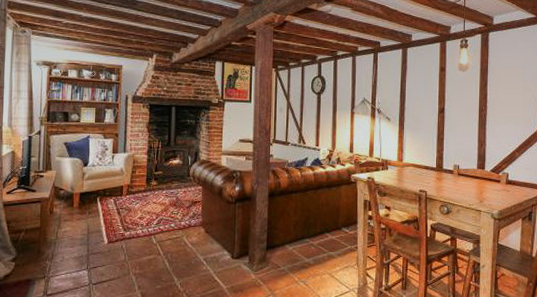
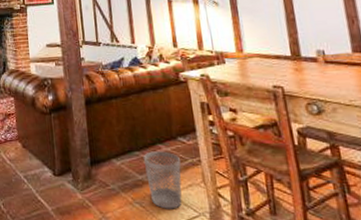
wastebasket: none [312,239,341,286] -> present [143,151,182,209]

